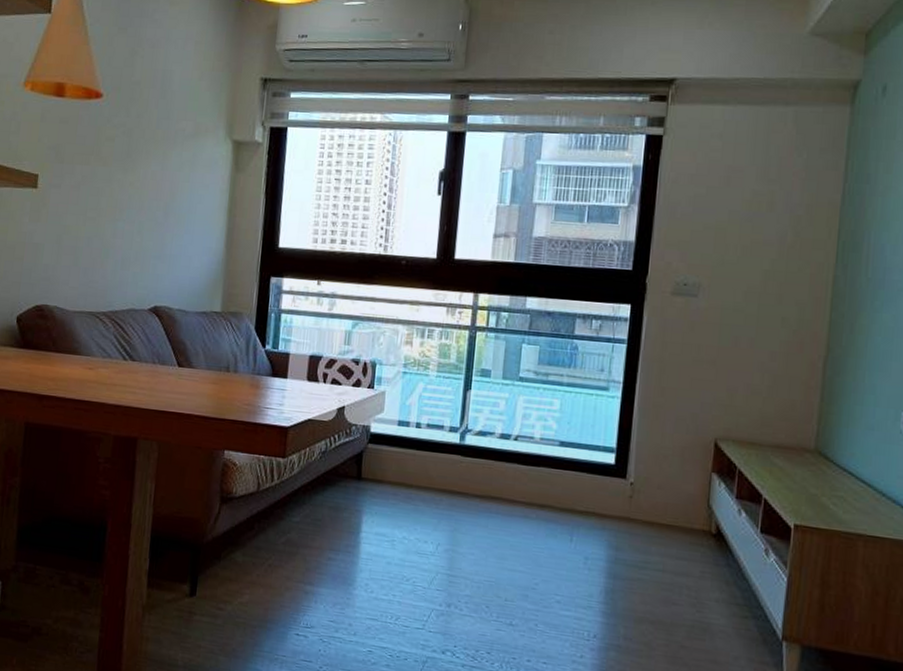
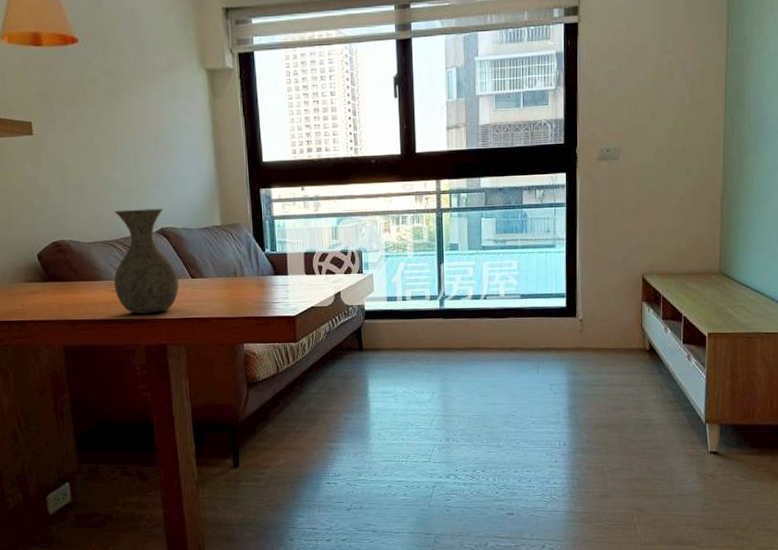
vase: none [91,280,165,401] -> present [113,208,179,314]

